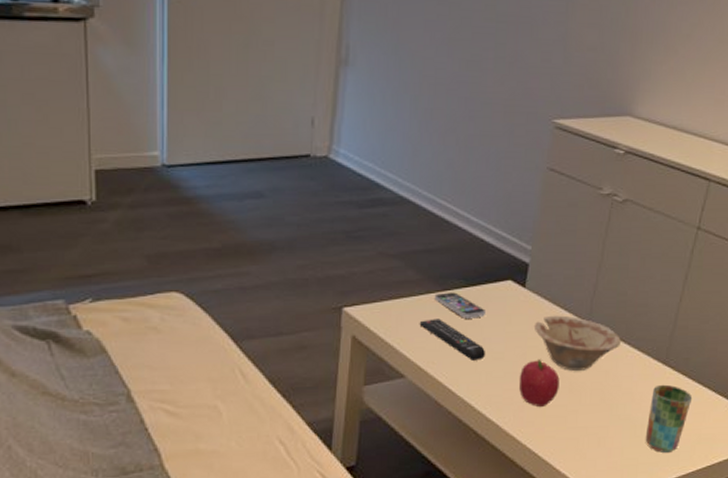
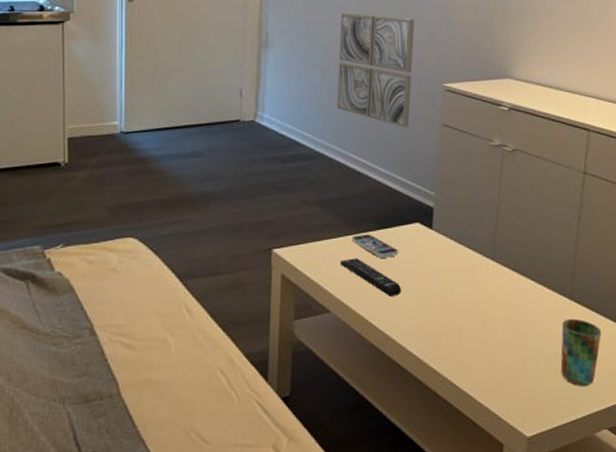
wall art: none [428,26,527,172] -> present [337,14,415,129]
fruit: present [519,360,560,408] -> none [434,295,473,341]
dish: present [533,315,621,371] -> none [443,254,526,305]

